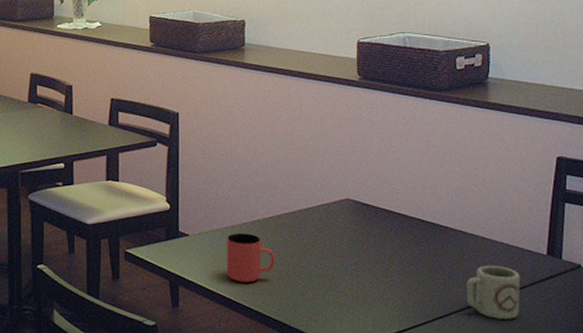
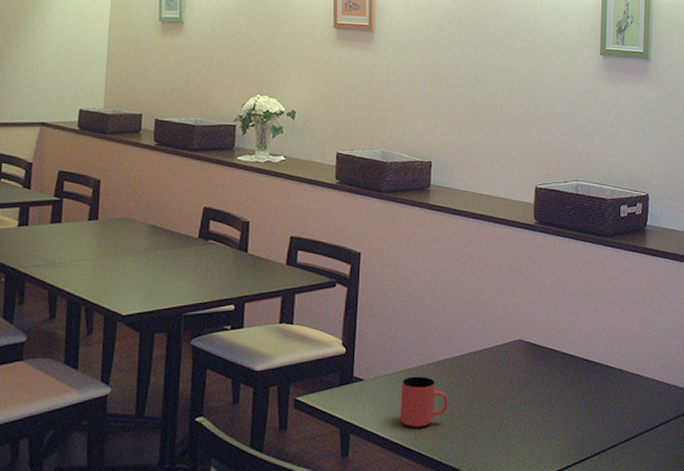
cup: present [466,265,520,319] -> none [621,400,667,452]

